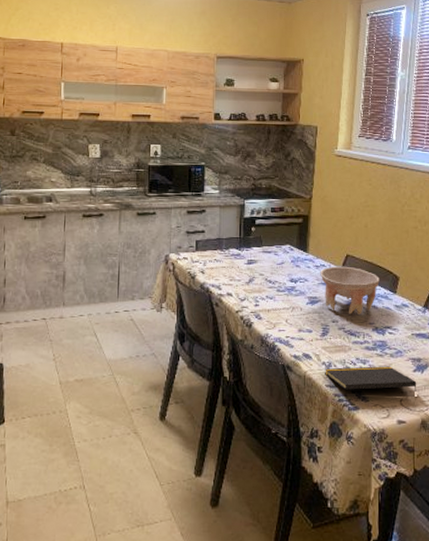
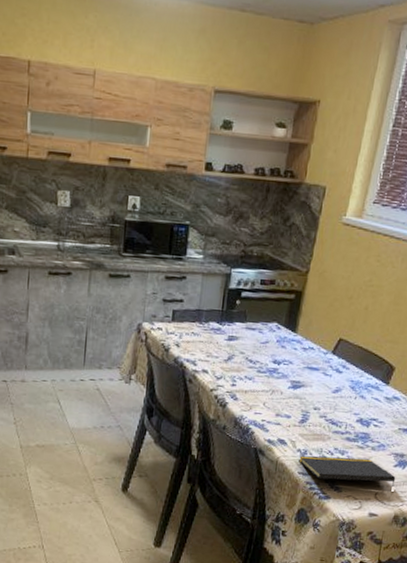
bowl: present [320,266,380,316] -> none [307,349,373,405]

